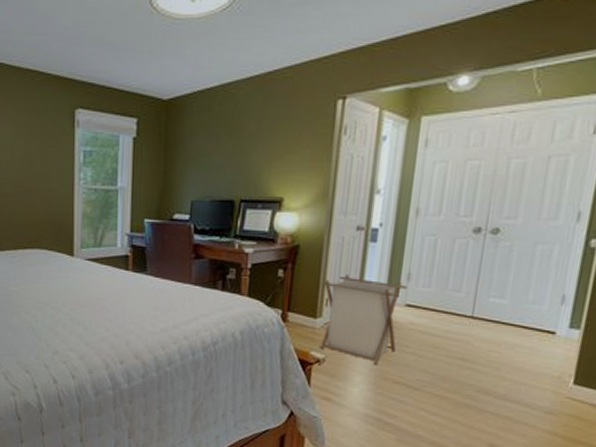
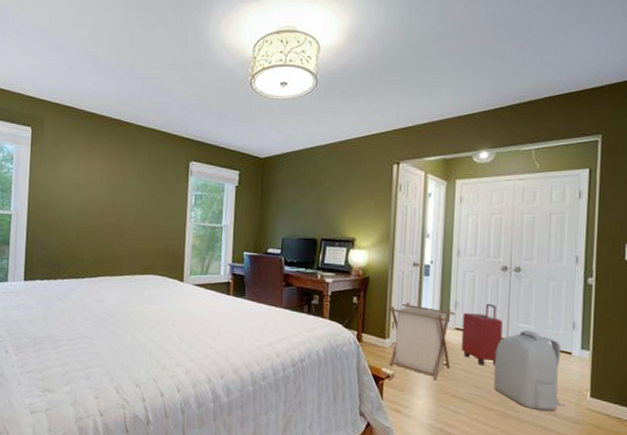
suitcase: none [411,274,468,348] -> present [461,303,503,366]
backpack: none [449,305,543,400] -> present [493,330,566,411]

